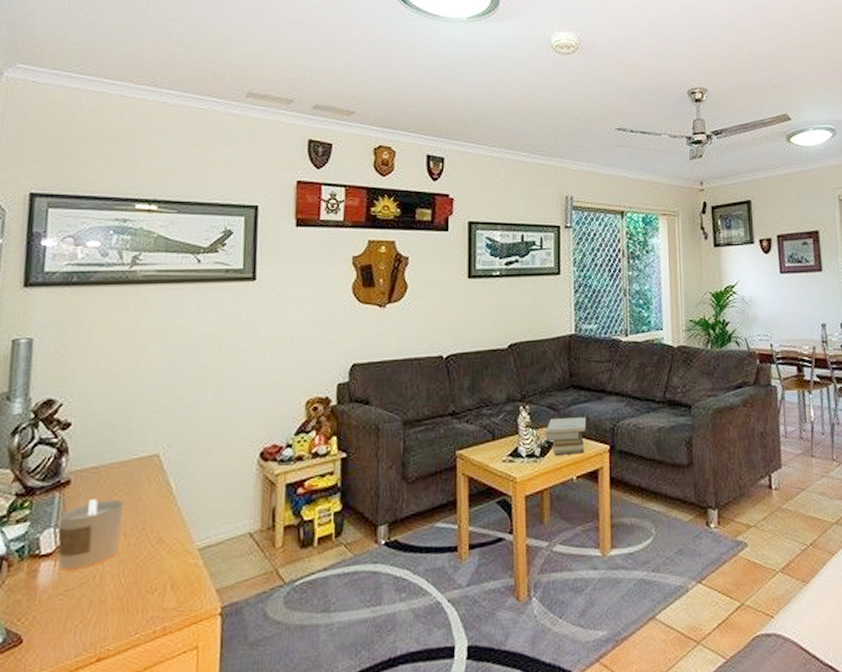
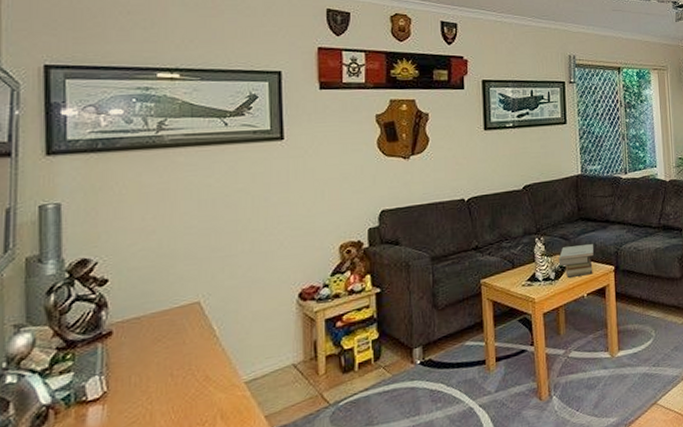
candle: present [57,499,123,571] -> none [103,345,167,413]

